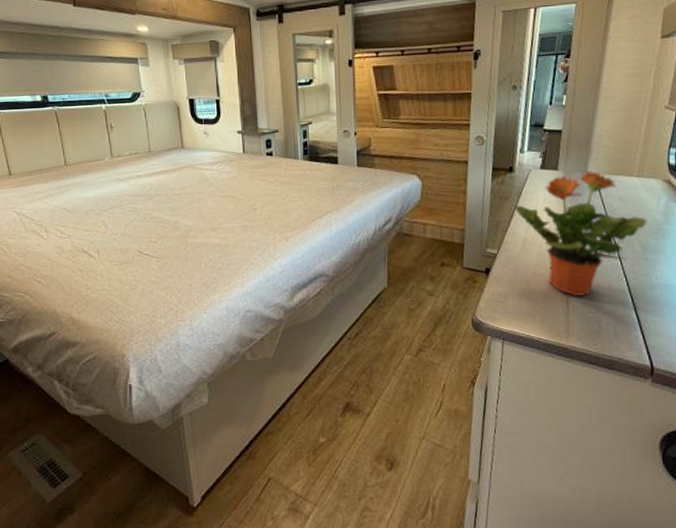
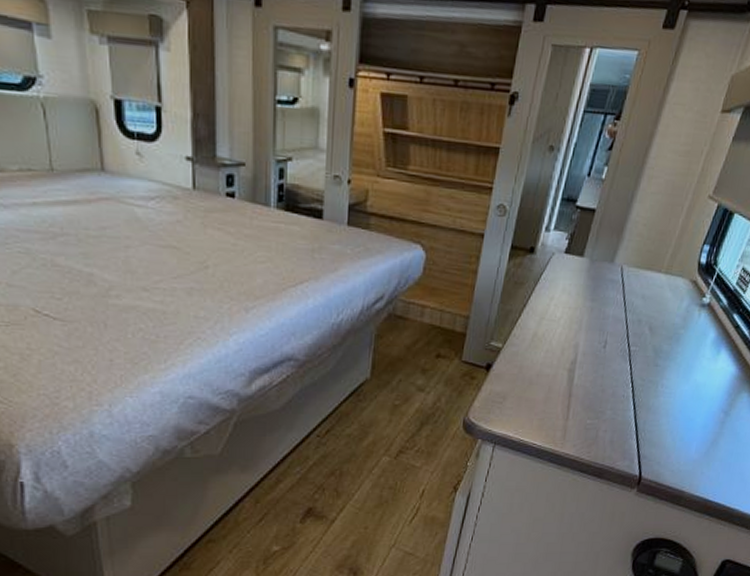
potted plant: present [514,169,647,296] -> none [529,259,666,400]

